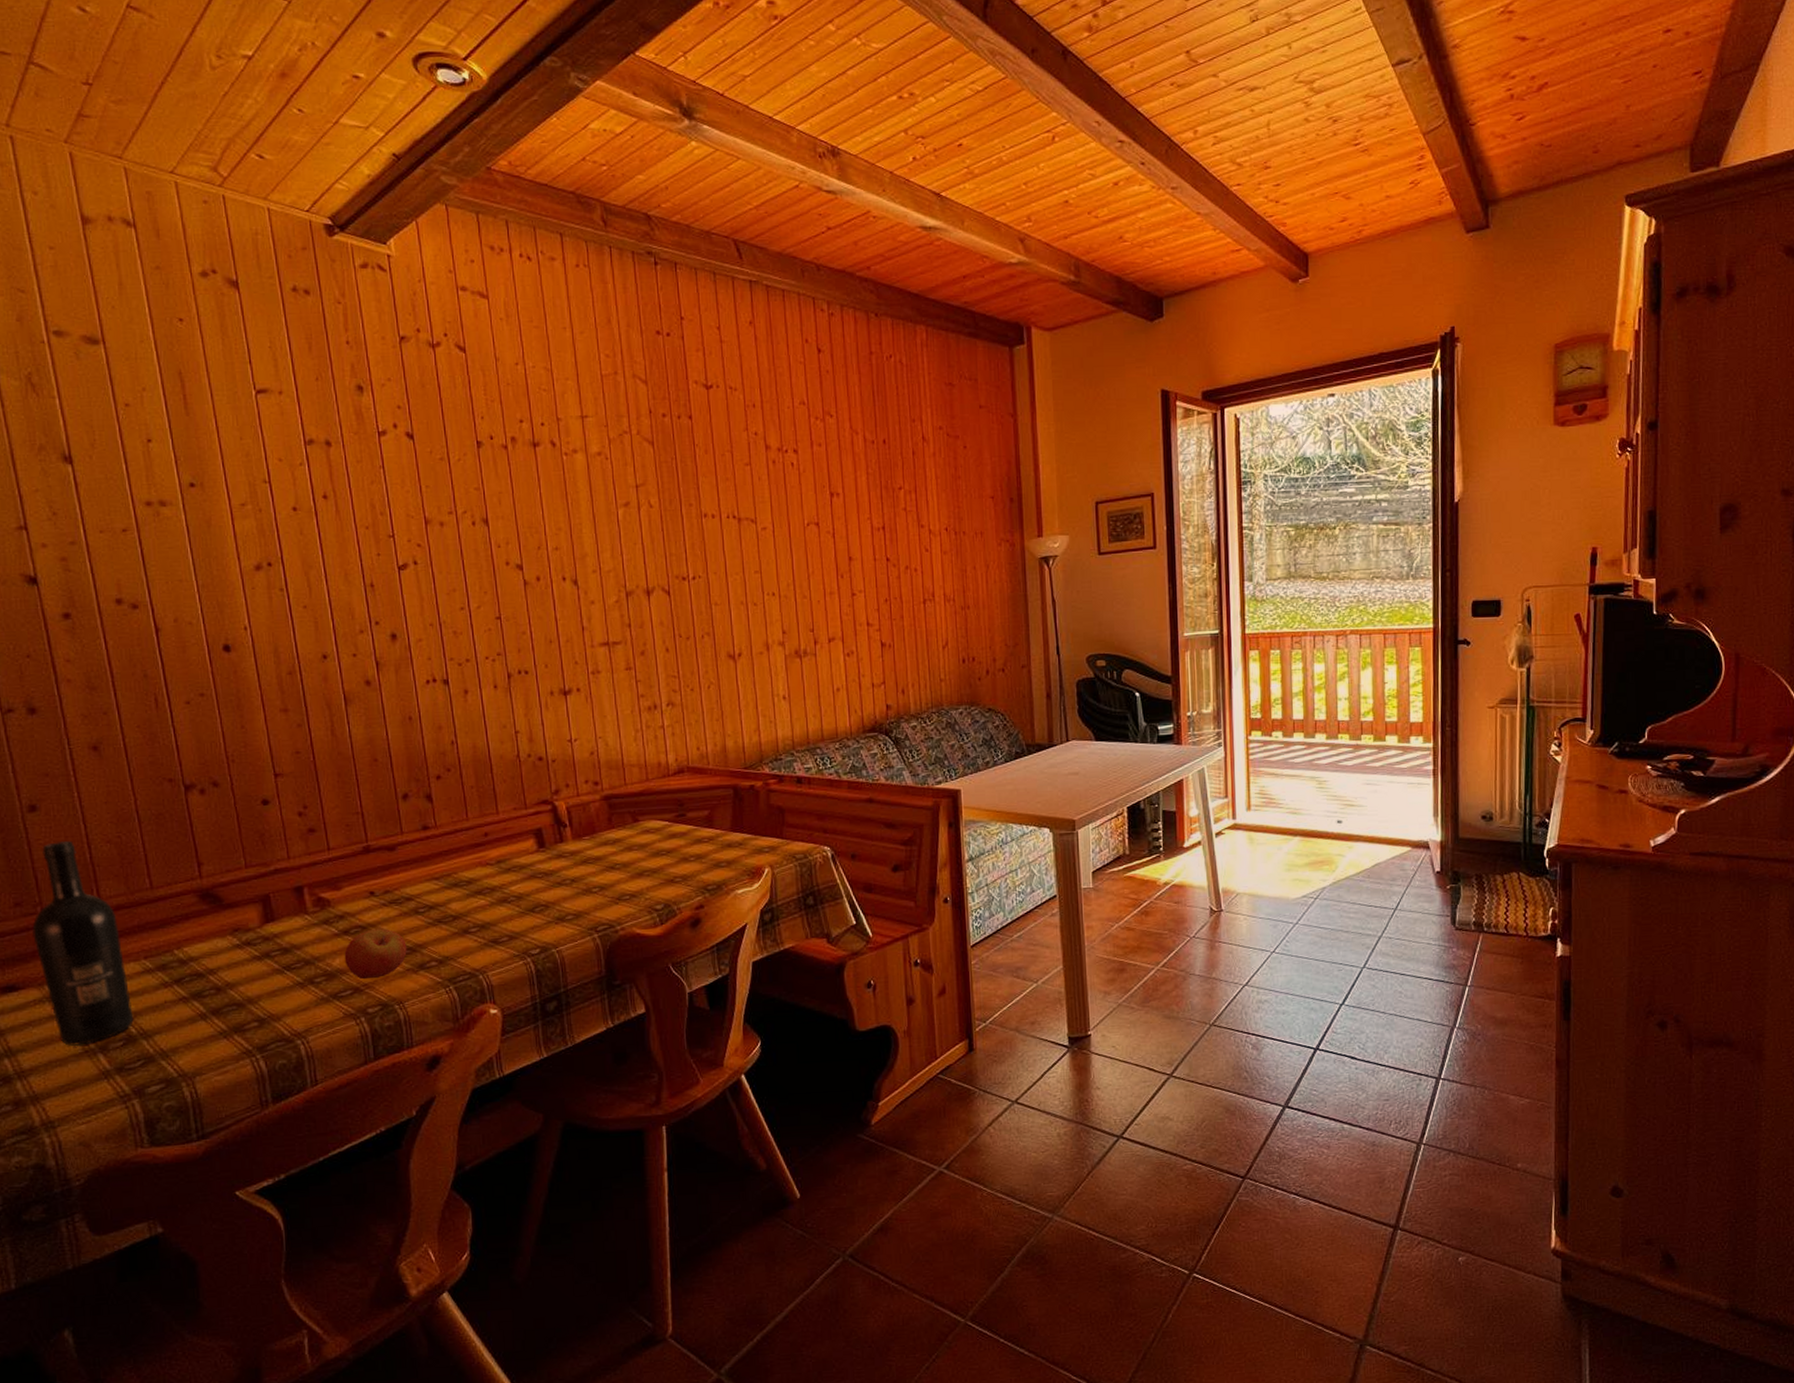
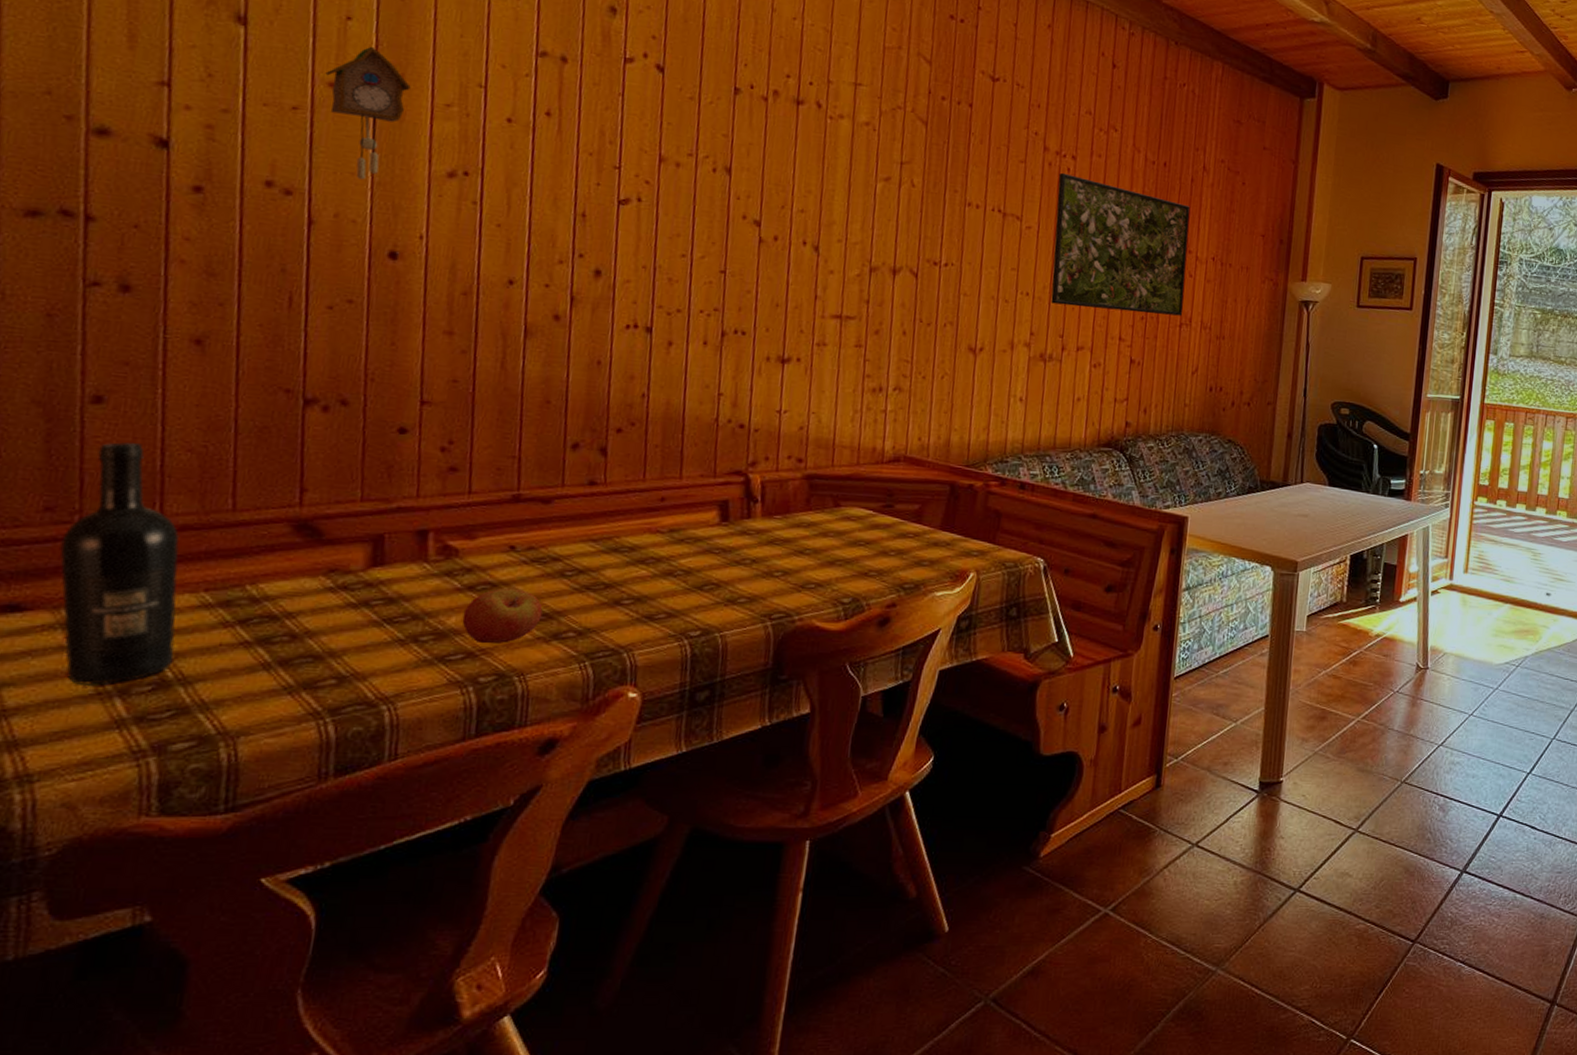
cuckoo clock: none [141,462,210,585] -> present [325,46,411,180]
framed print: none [784,468,925,600] -> present [1050,172,1191,316]

